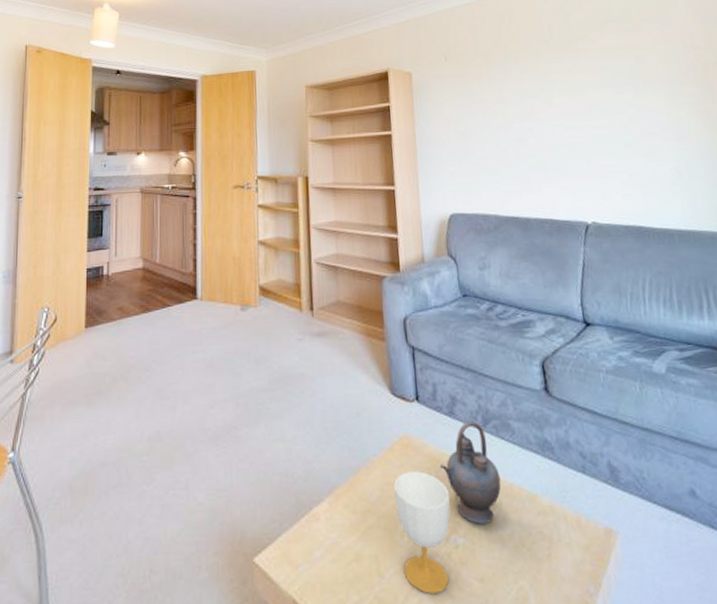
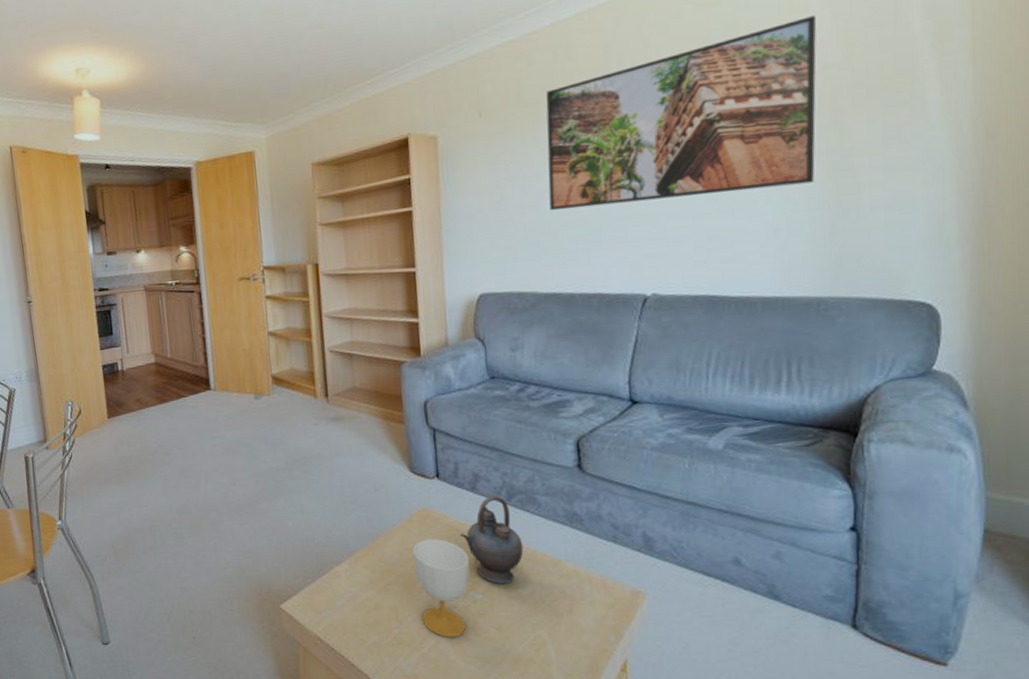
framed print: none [496,11,701,144] -> present [546,16,817,211]

